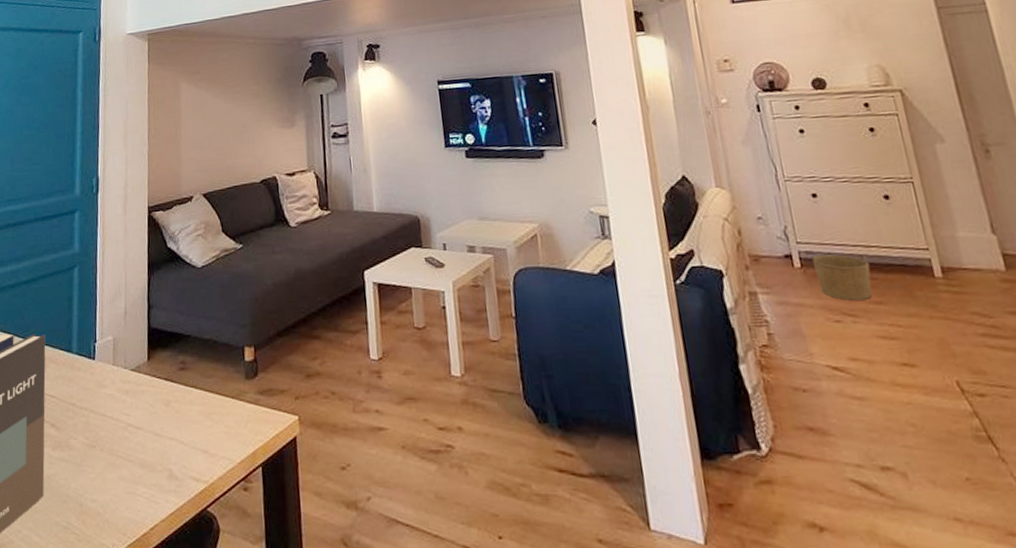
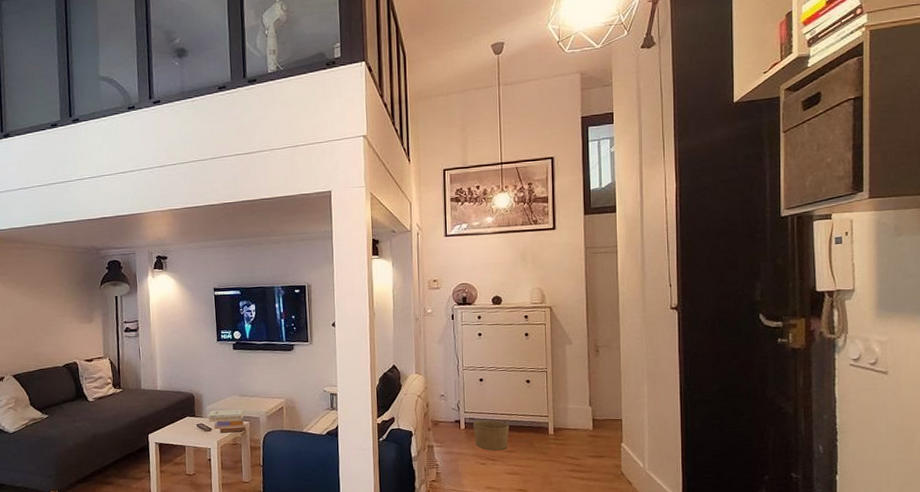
books: none [438,237,489,271] -> present [207,409,245,433]

